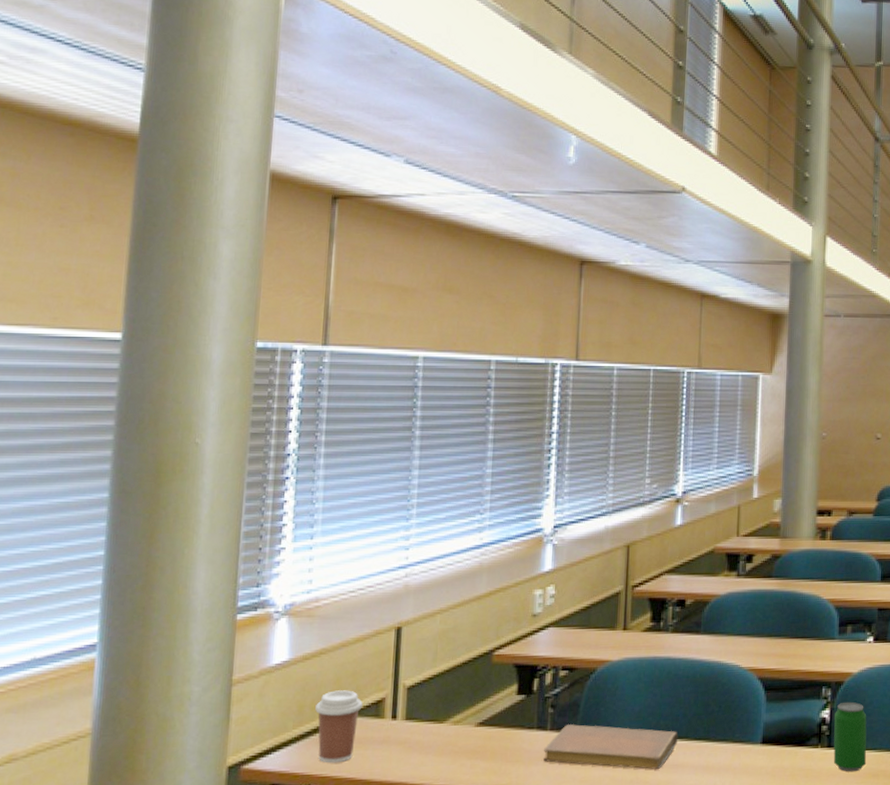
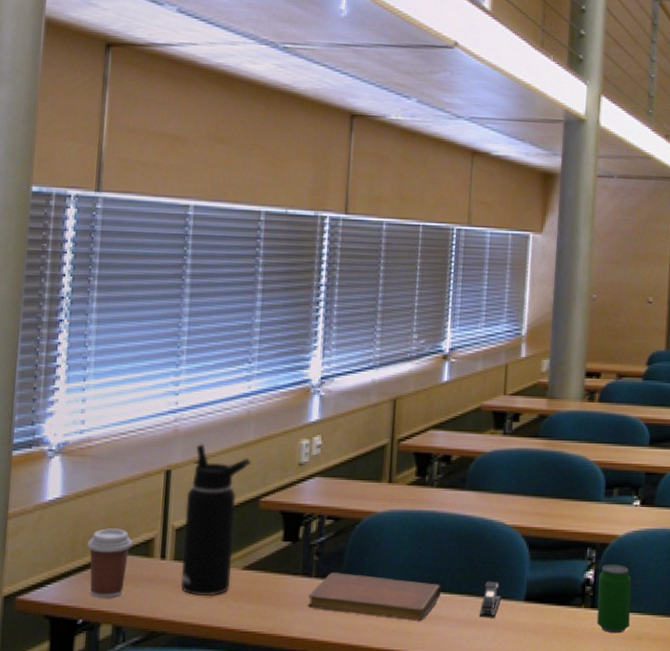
water bottle: none [413,599,485,756] -> present [181,444,252,597]
stapler: none [716,725,738,763] -> present [479,581,501,618]

